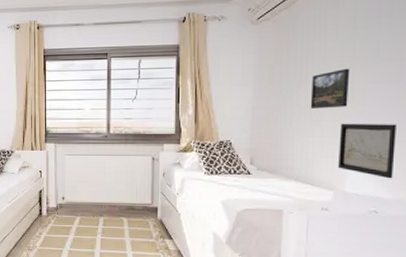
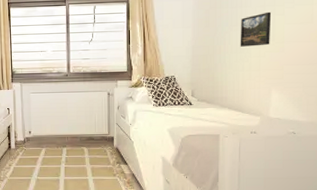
wall art: present [338,123,396,179] -> none [264,58,309,105]

